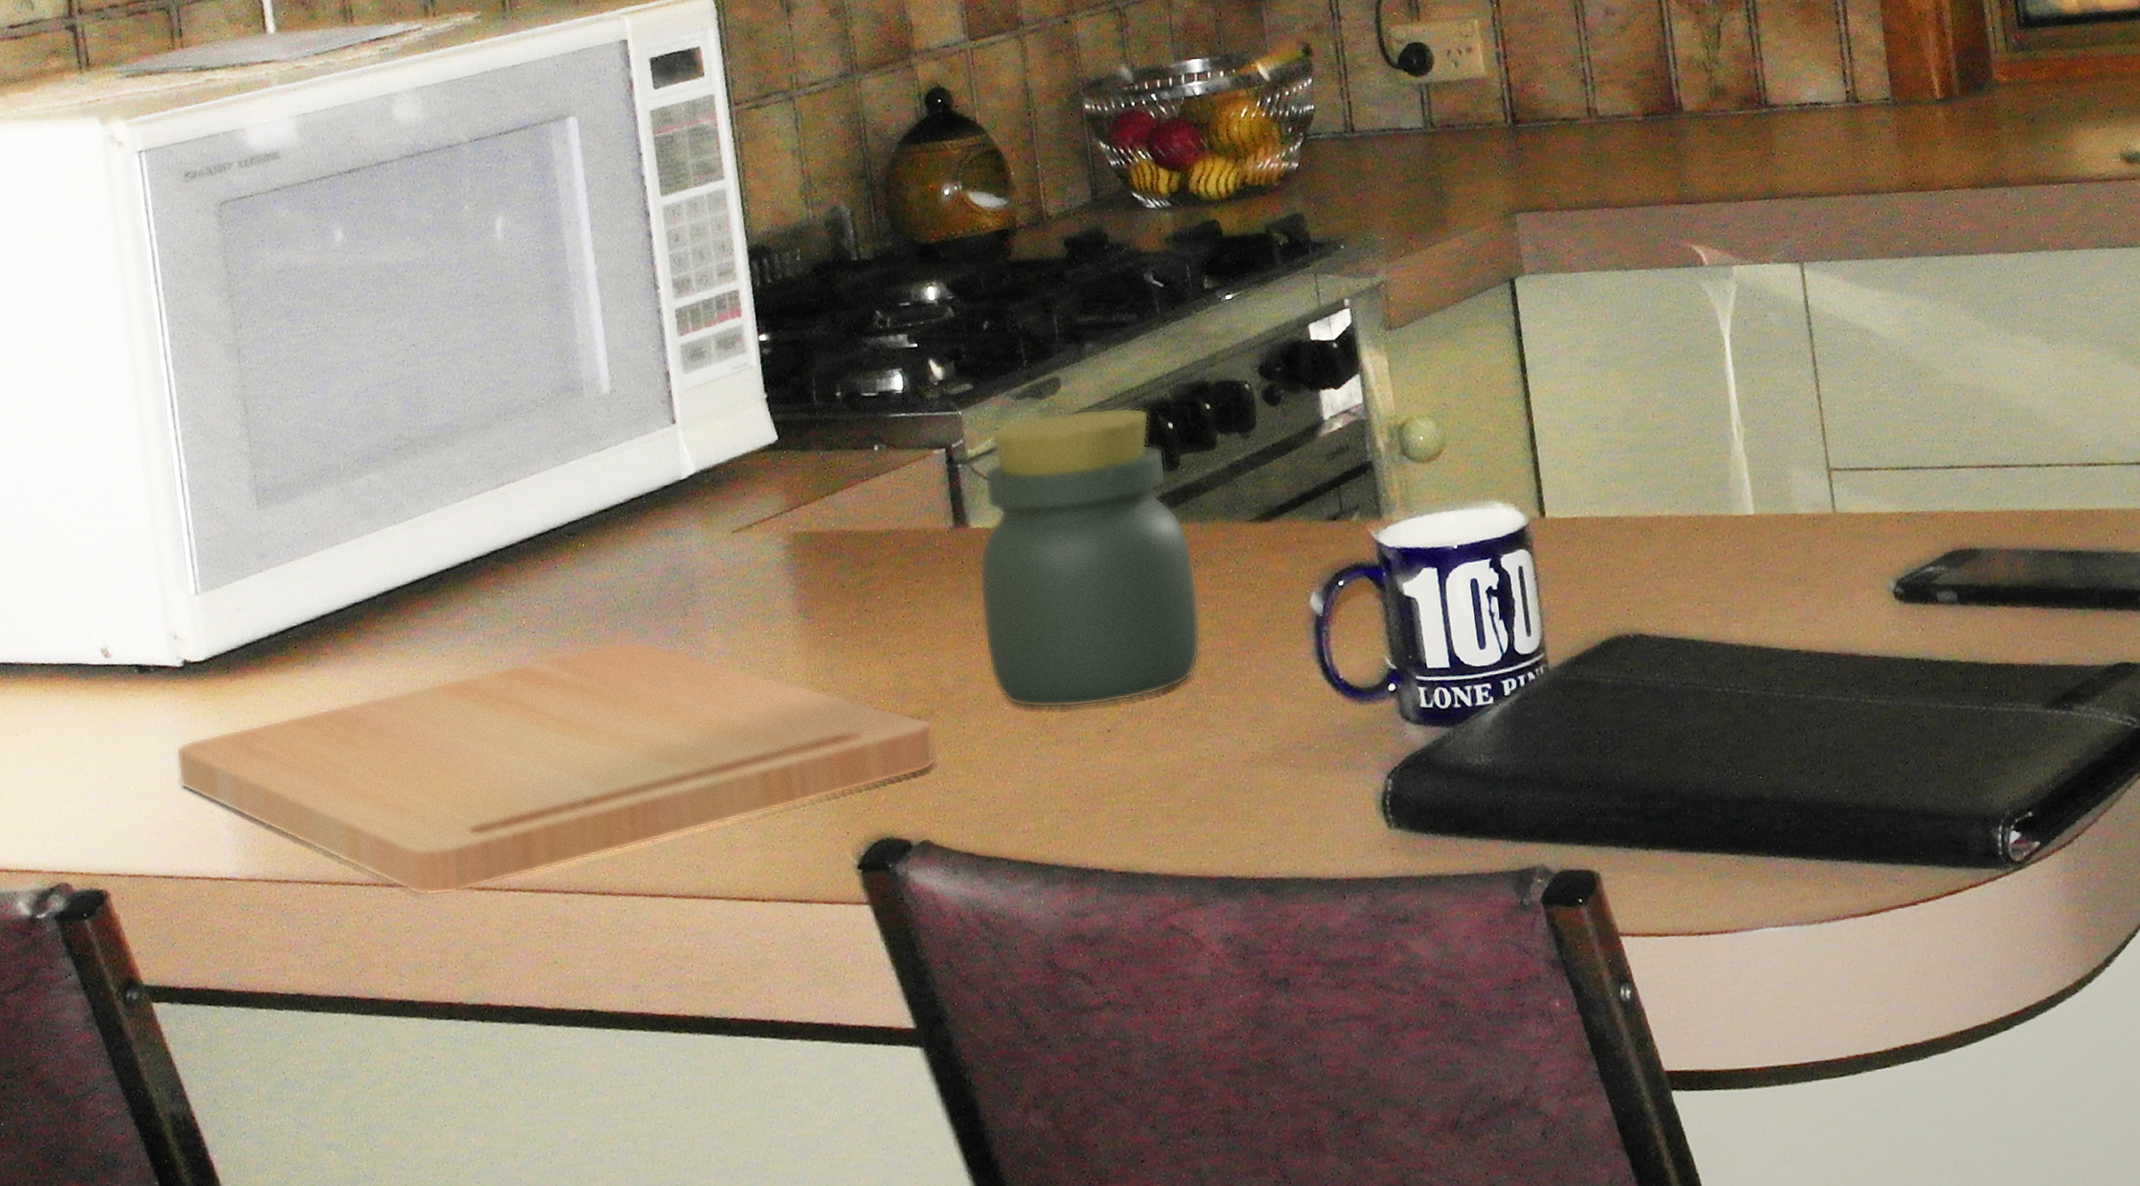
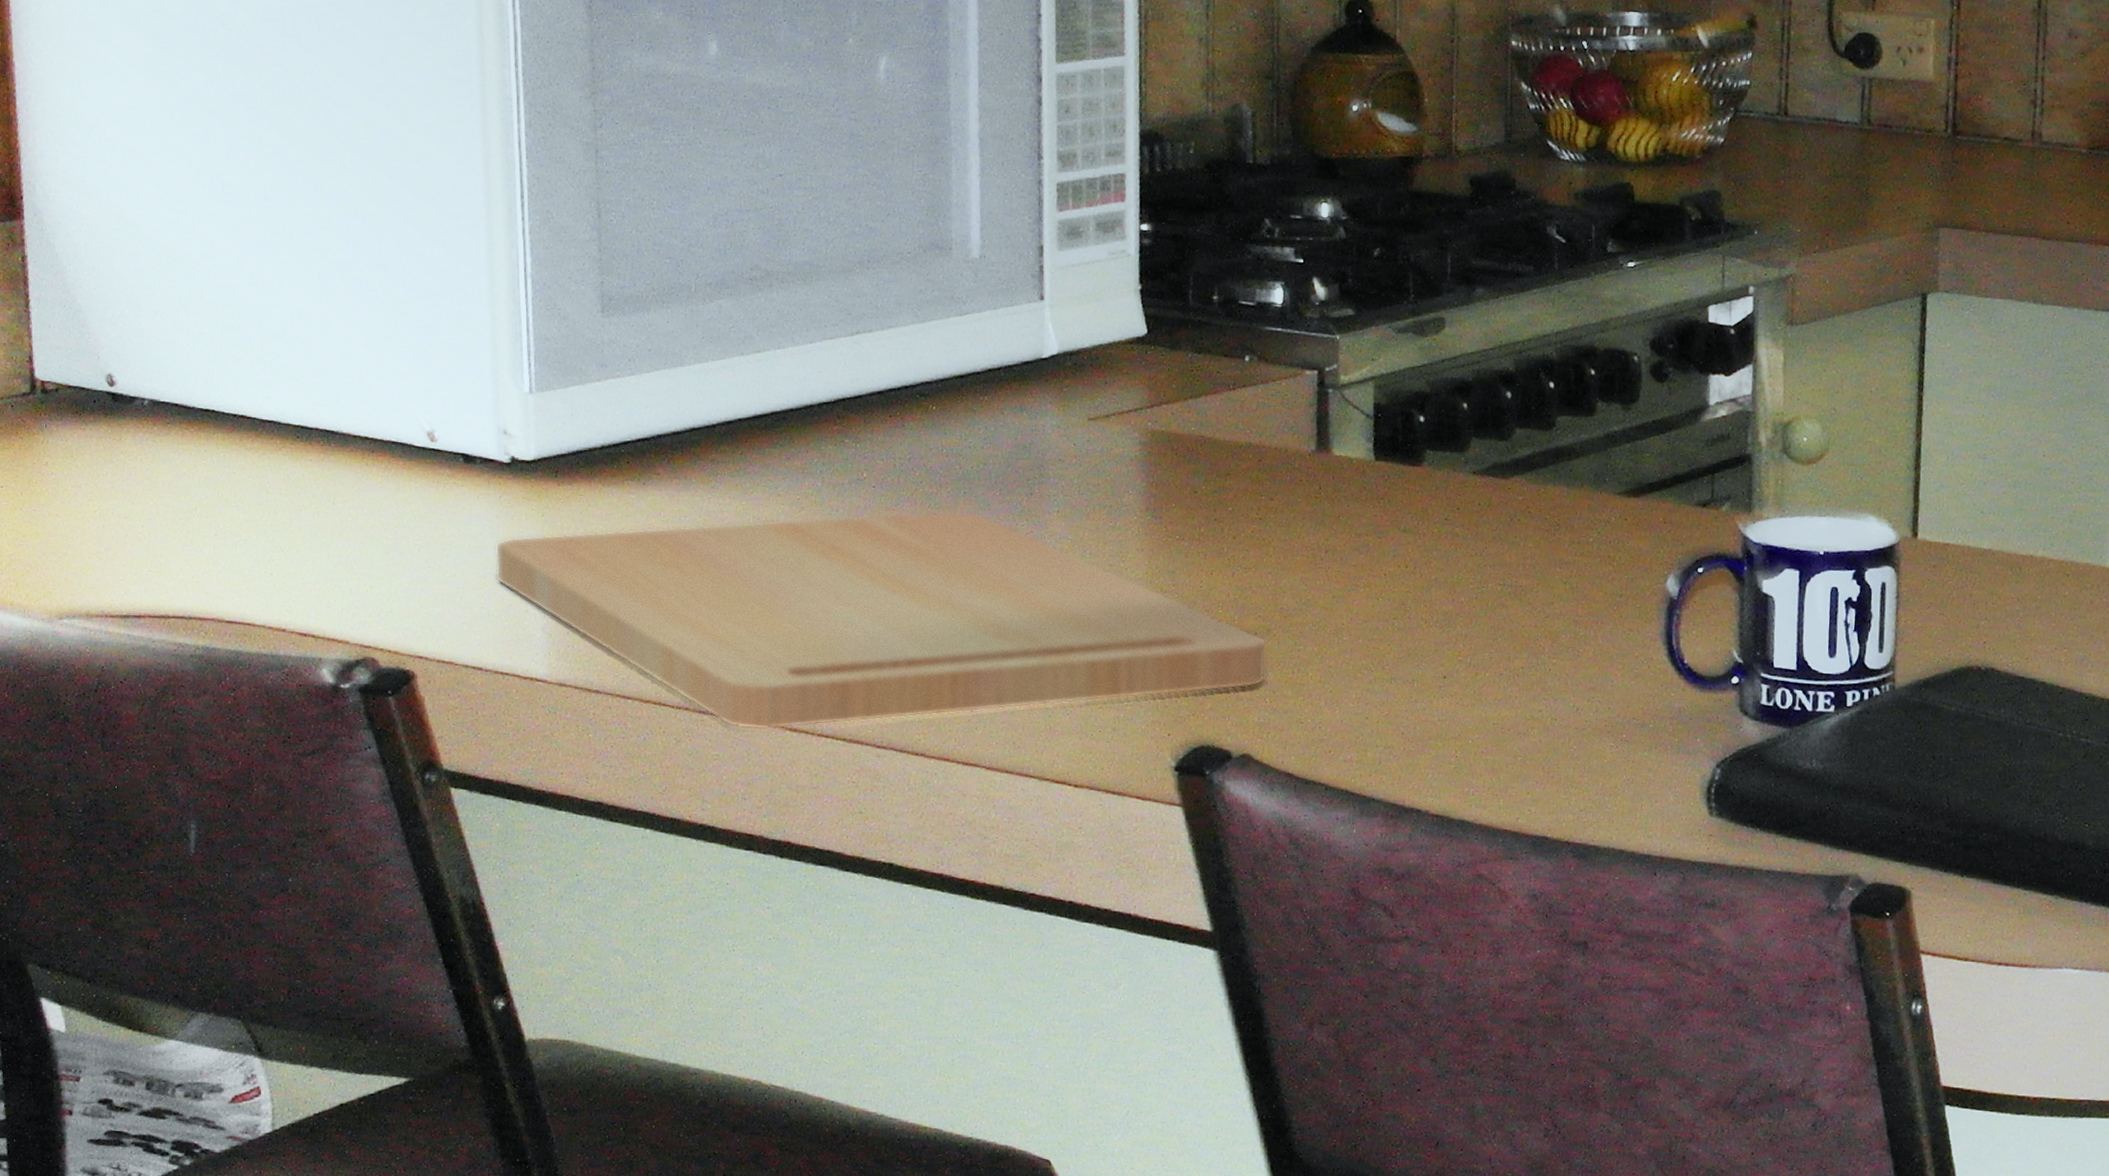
jar: present [979,407,1201,709] -> none [1332,353,1555,651]

